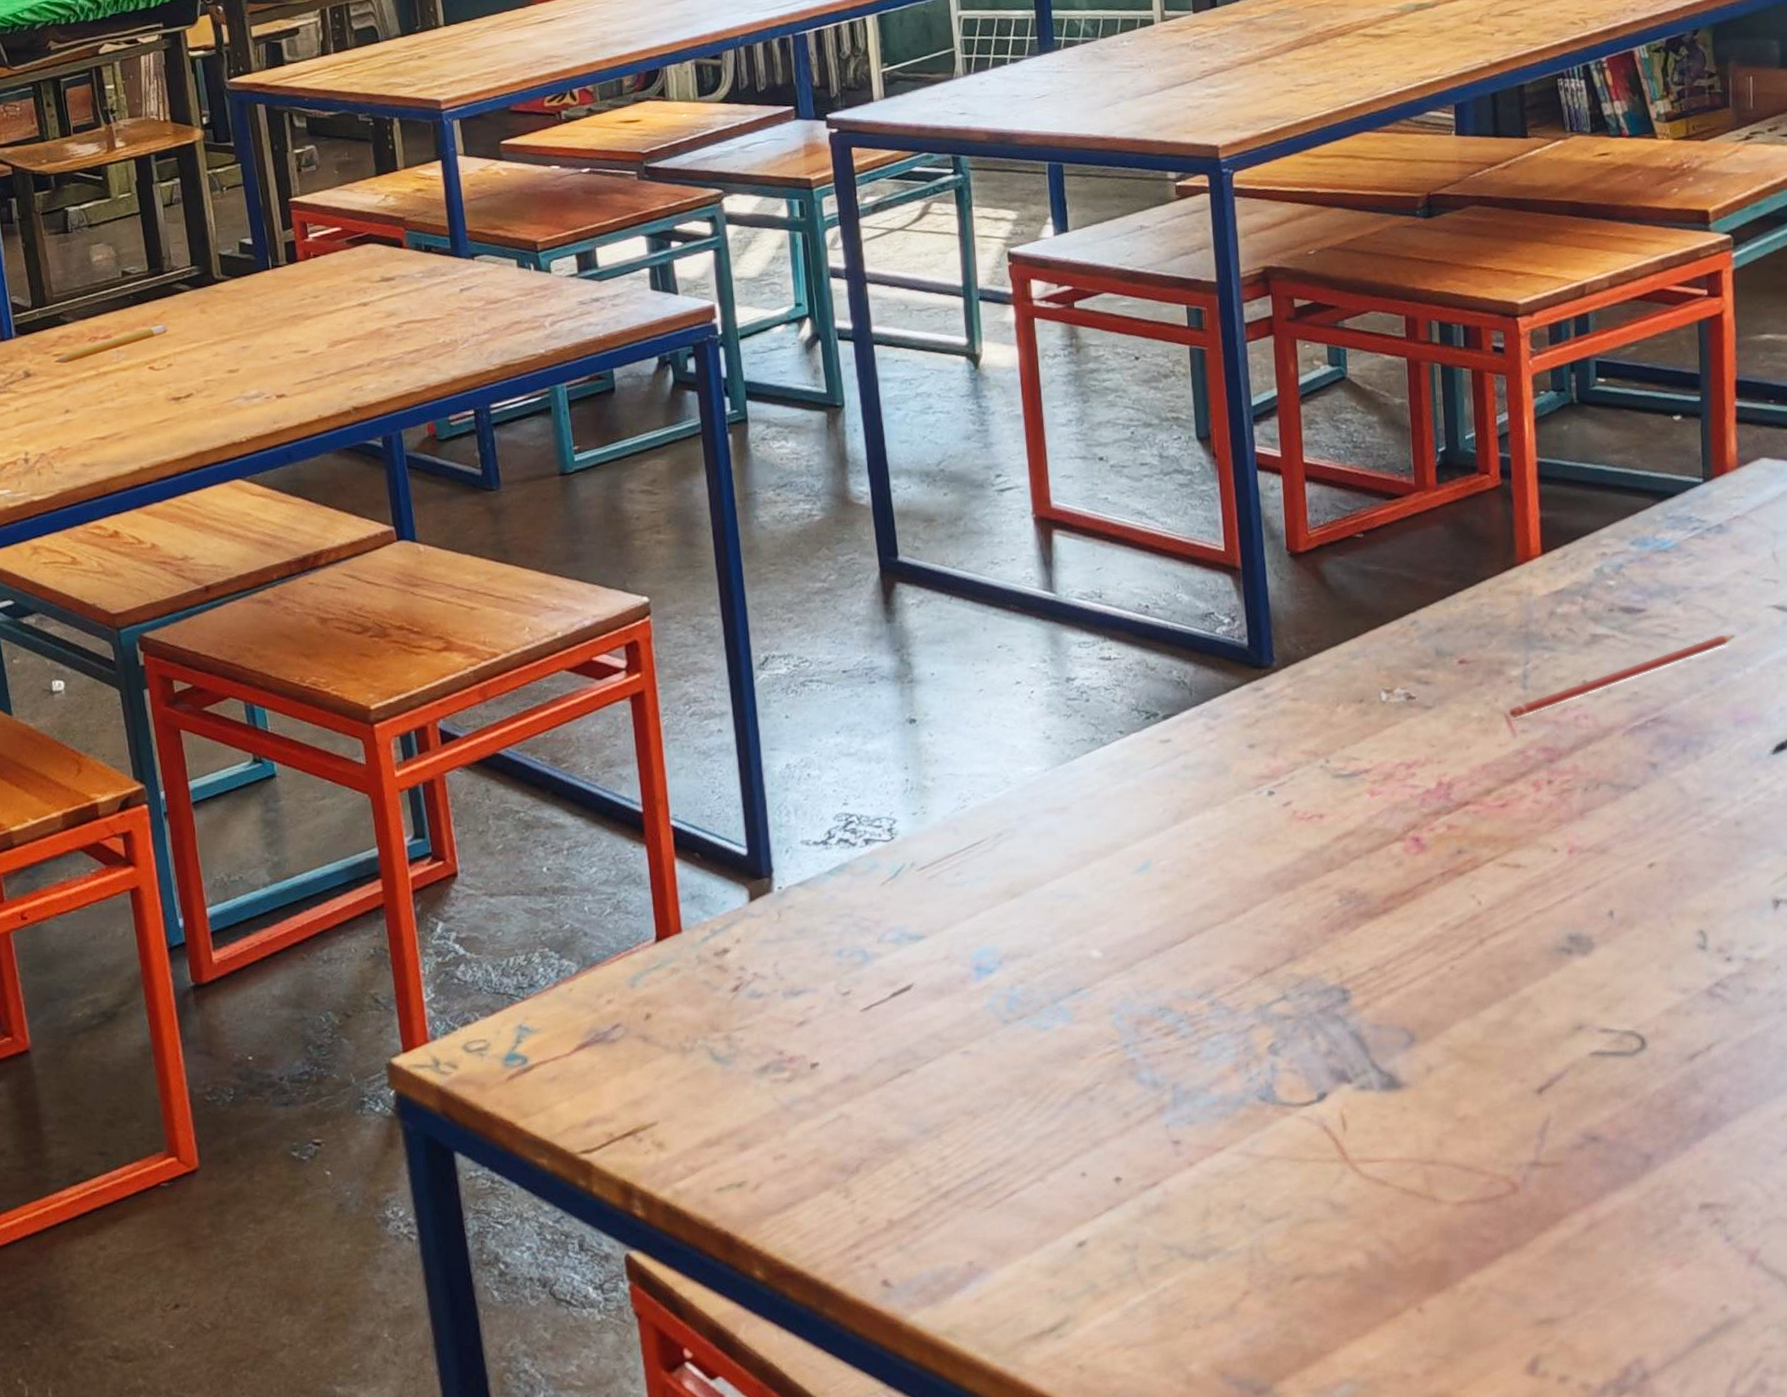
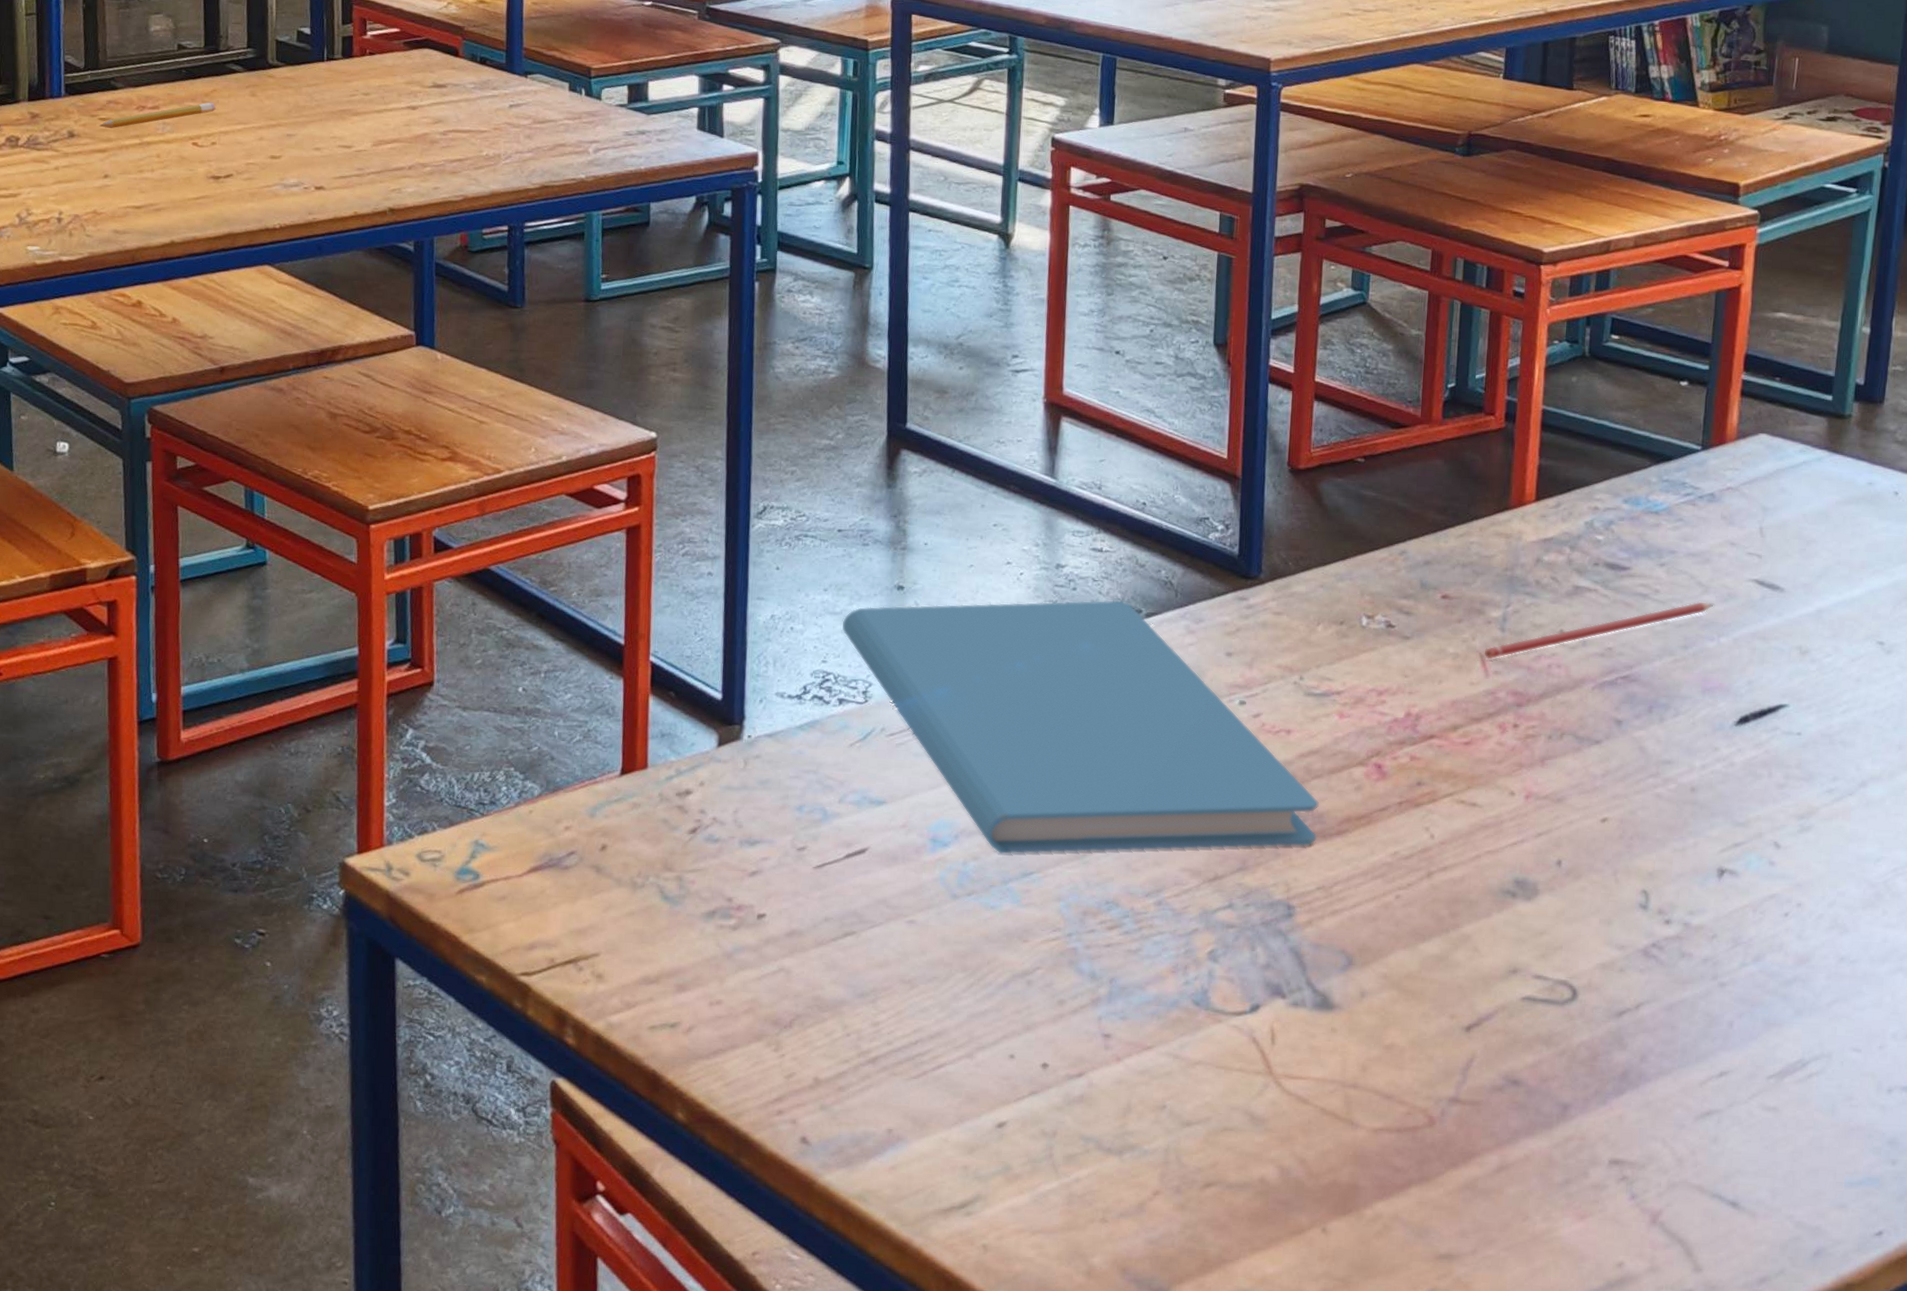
book: none [858,706,1363,973] -> present [842,600,1319,854]

